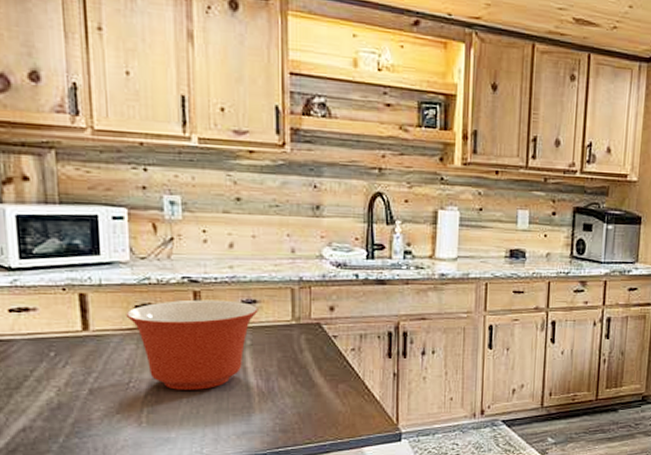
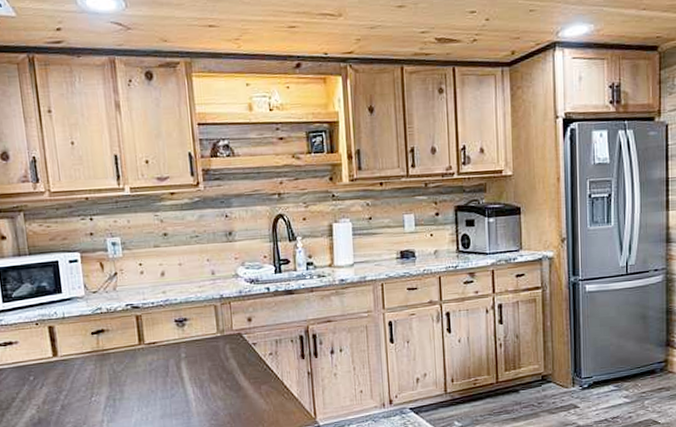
mixing bowl: present [125,299,259,390] -> none [84,320,189,401]

